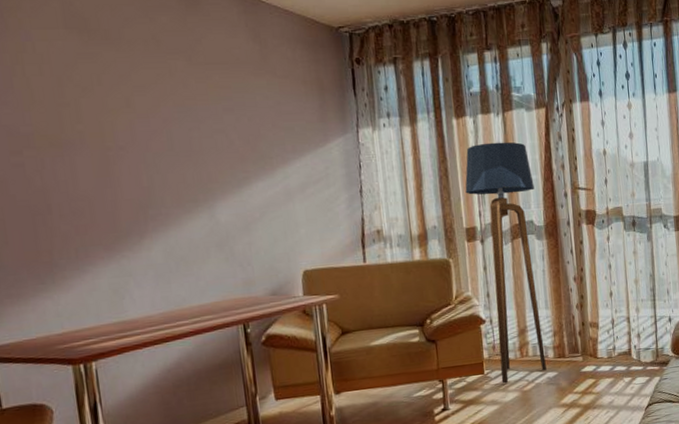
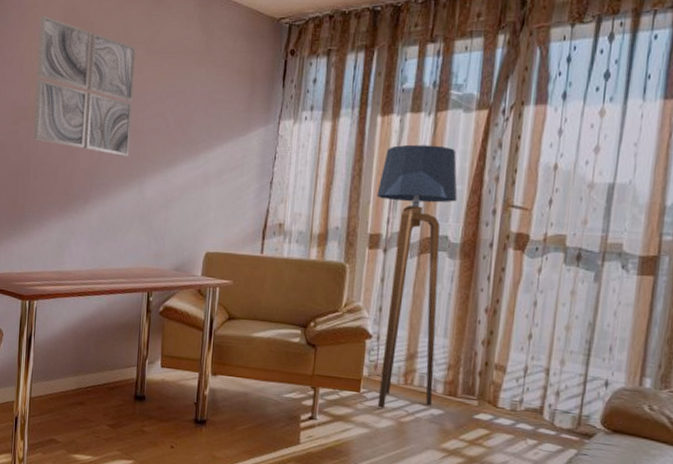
wall art: none [27,21,189,181] -> present [33,15,136,157]

